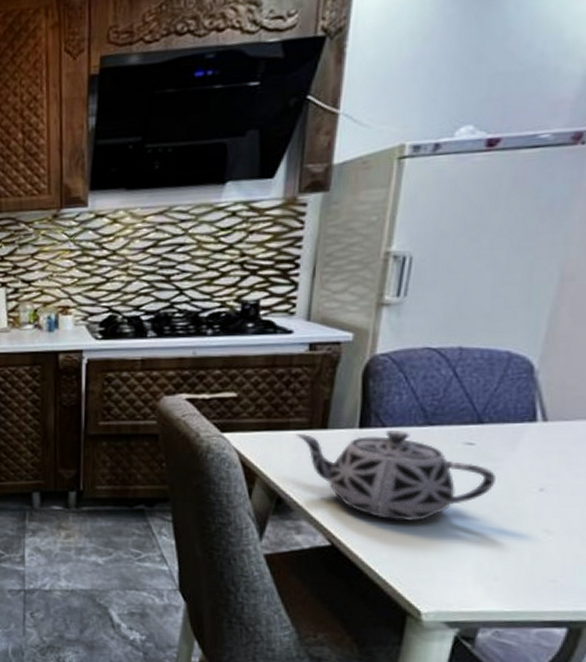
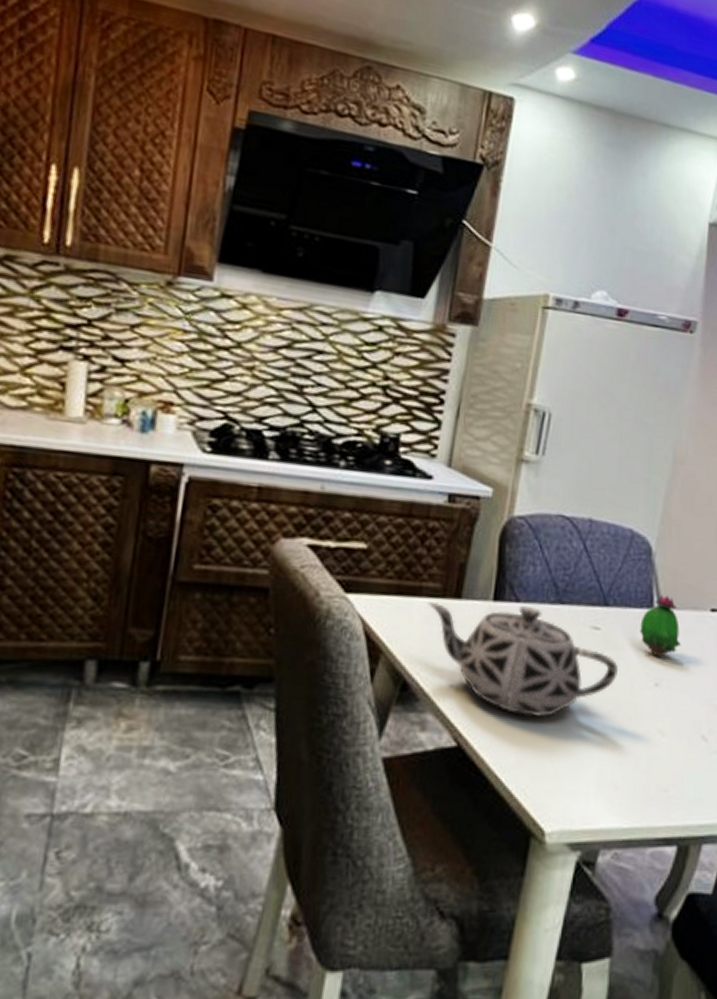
flowering cactus: none [520,408,572,465] -> present [640,595,682,657]

